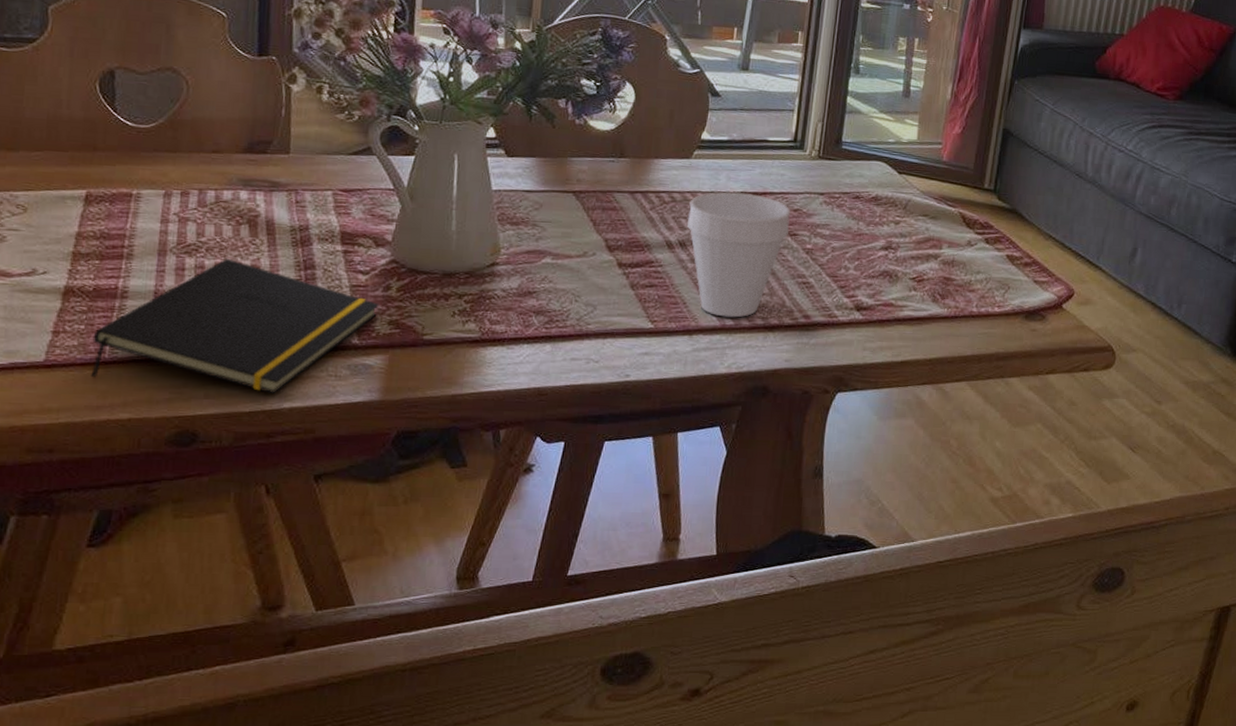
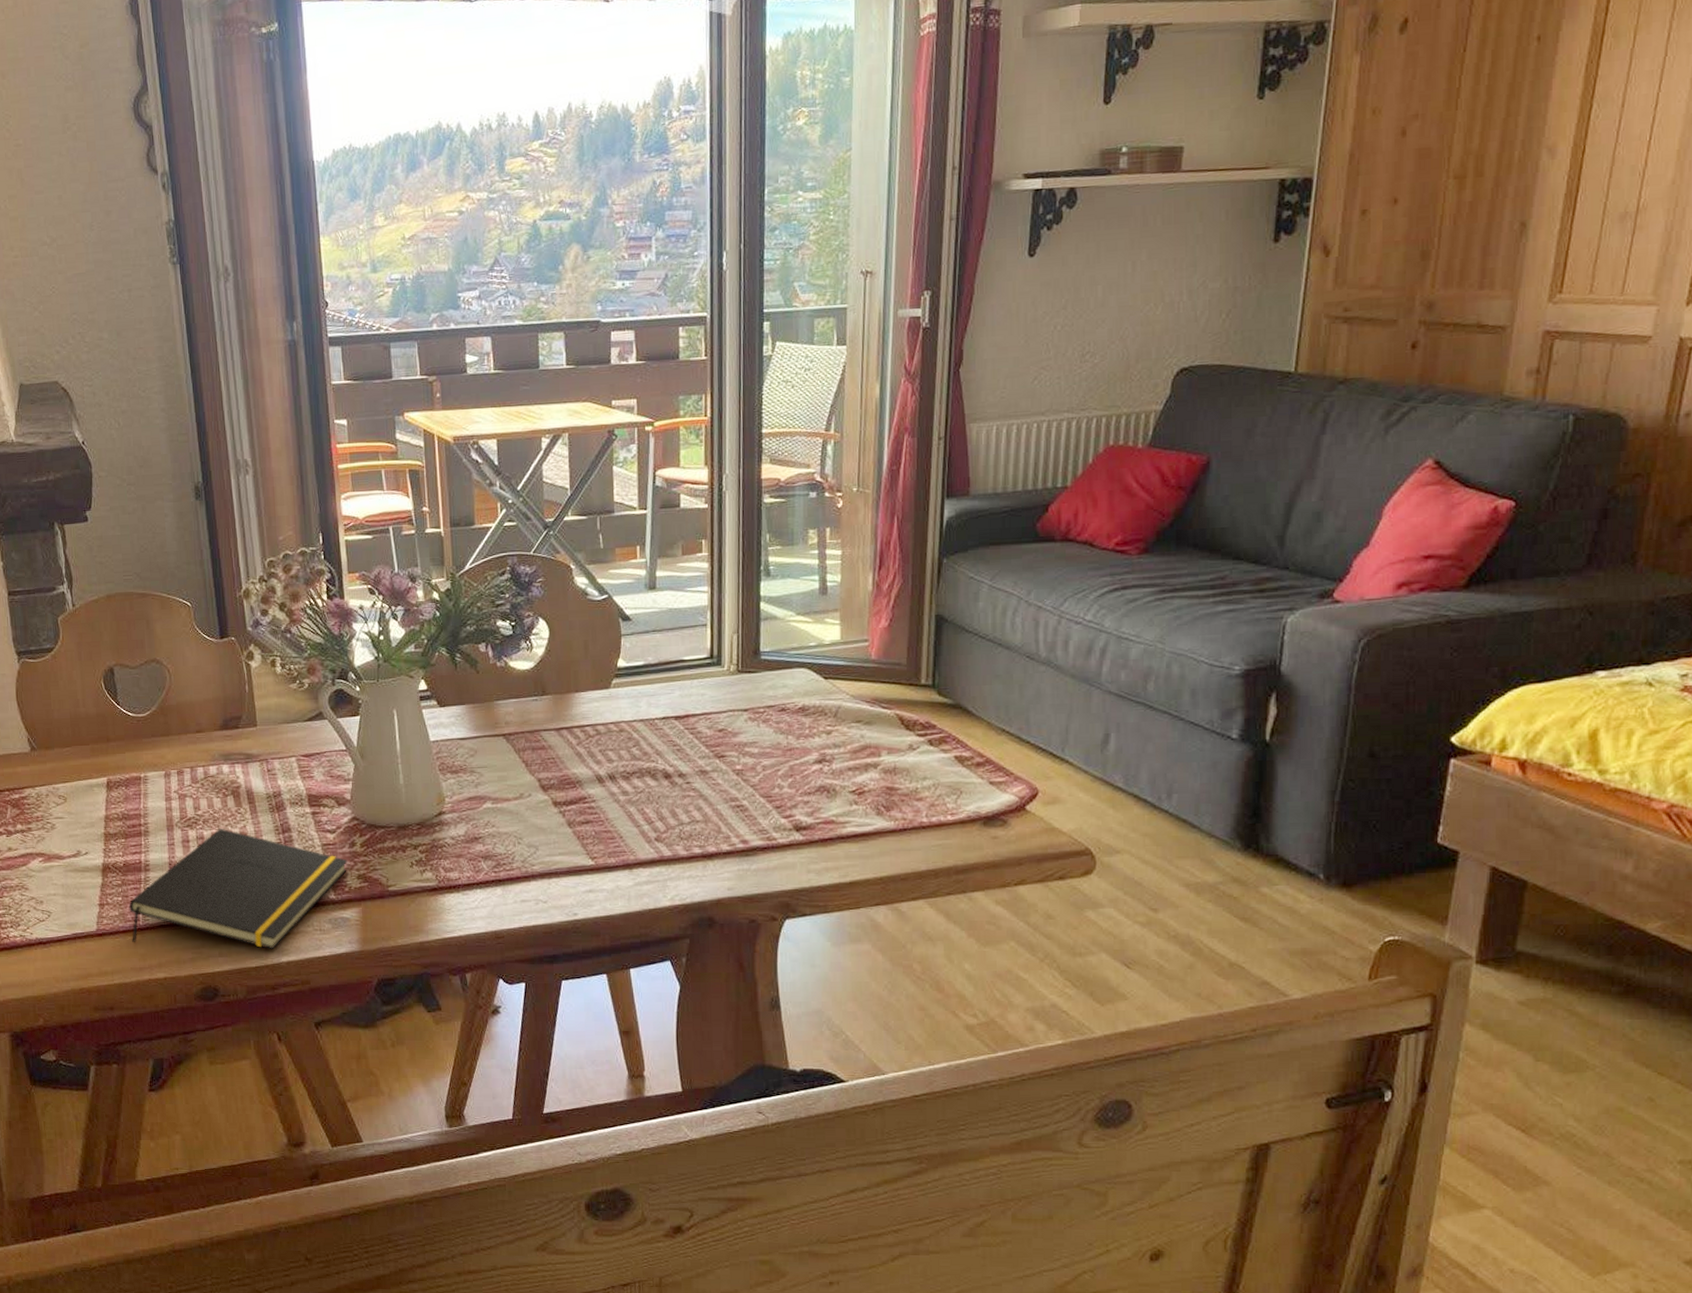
cup: present [687,192,791,318] -> none [613,718,717,848]

